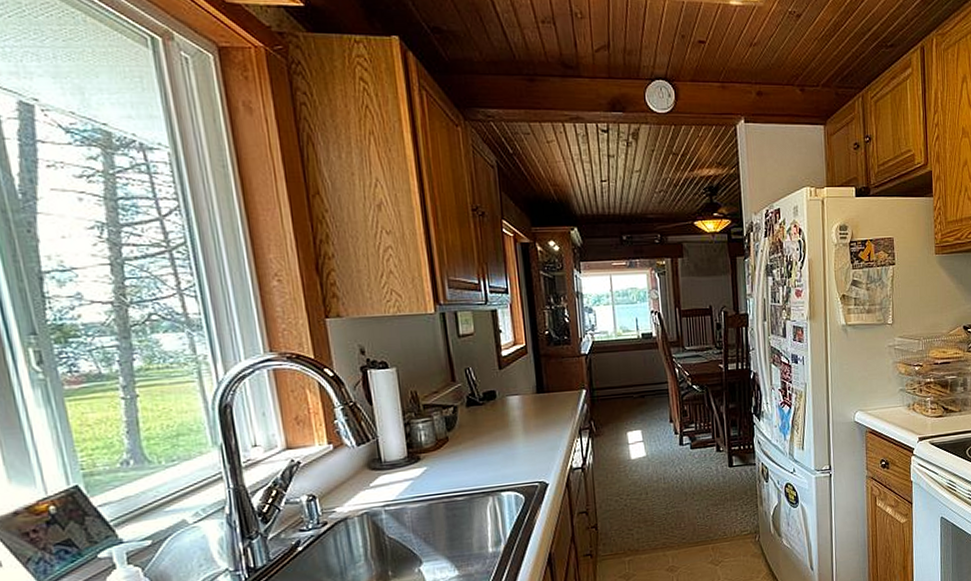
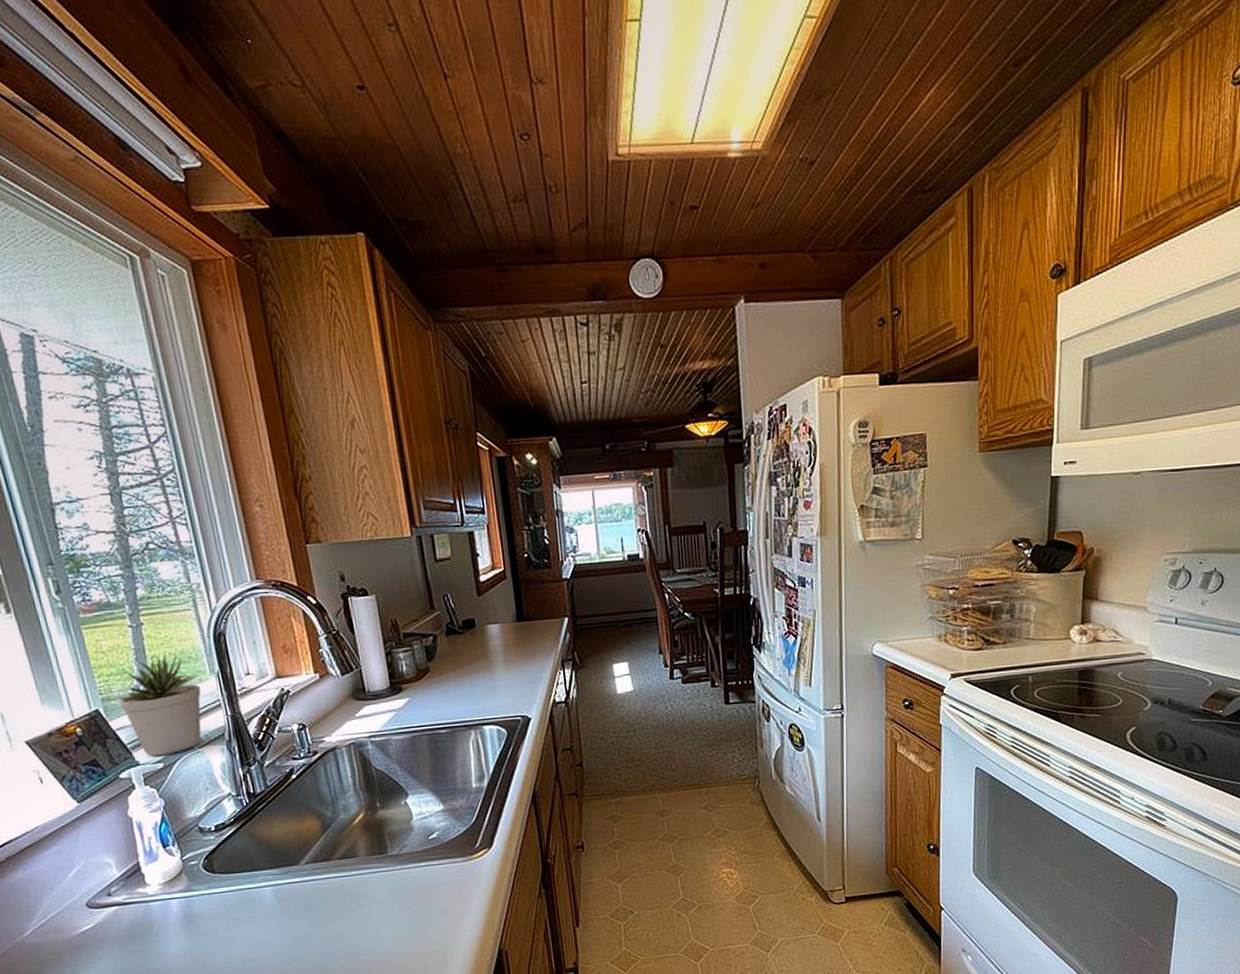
potted plant: none [101,426,201,533] -> present [117,653,202,757]

